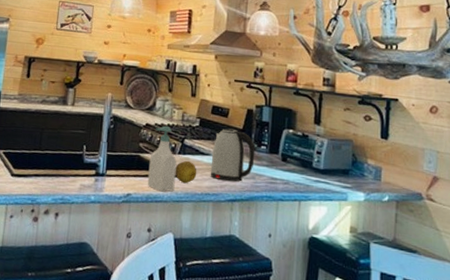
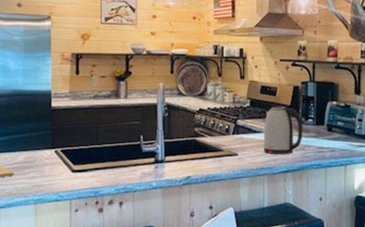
soap bottle: present [147,125,177,192] -> none [205,109,232,171]
fruit: present [175,160,197,183] -> none [230,139,251,160]

